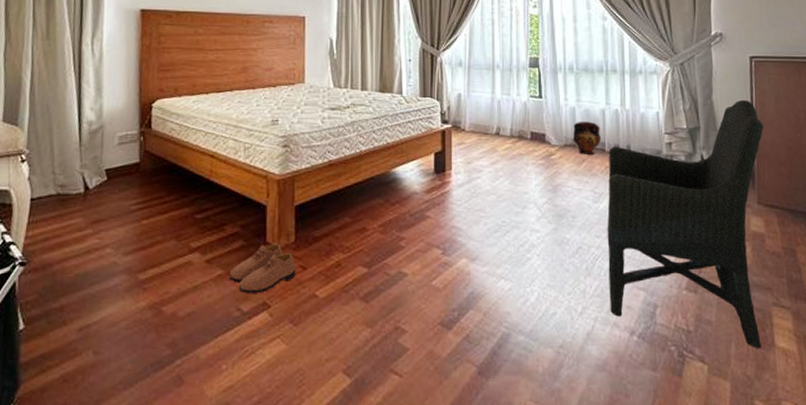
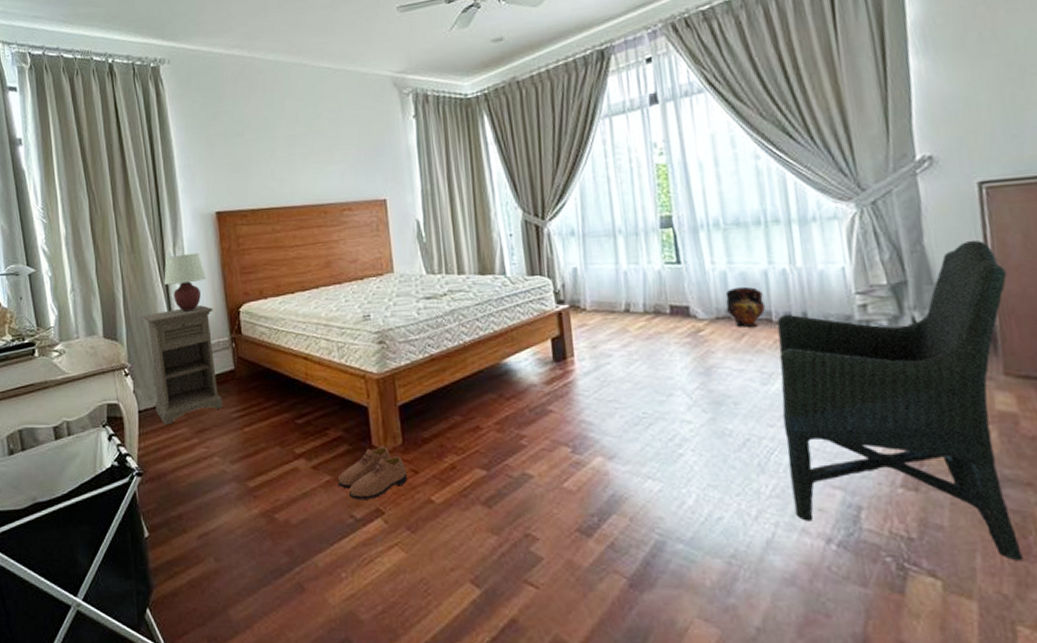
nightstand: none [48,97,125,214] -> present [142,305,223,425]
table lamp: none [77,46,122,103] -> present [164,252,206,312]

